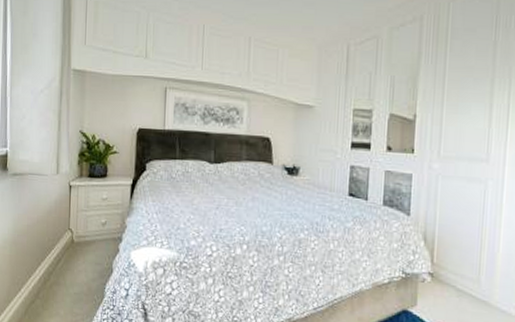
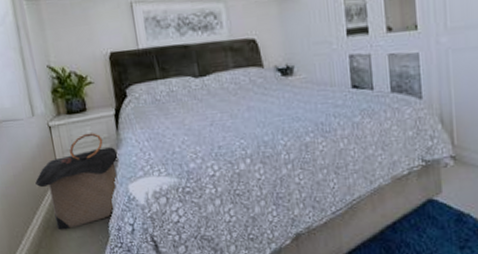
laundry hamper: none [46,197,128,285] -> present [35,133,119,230]

